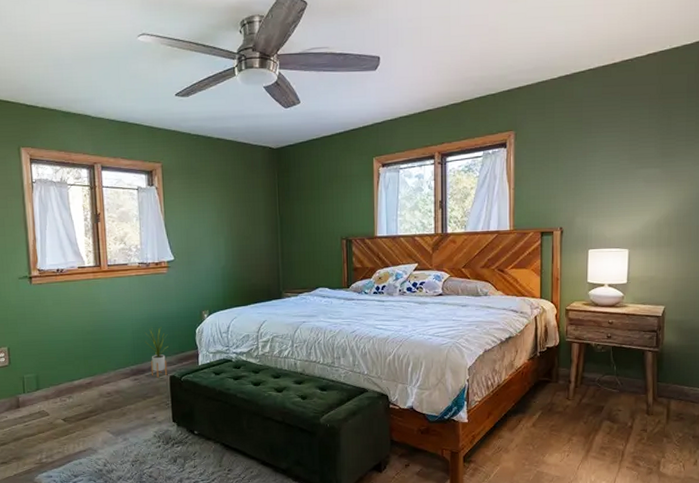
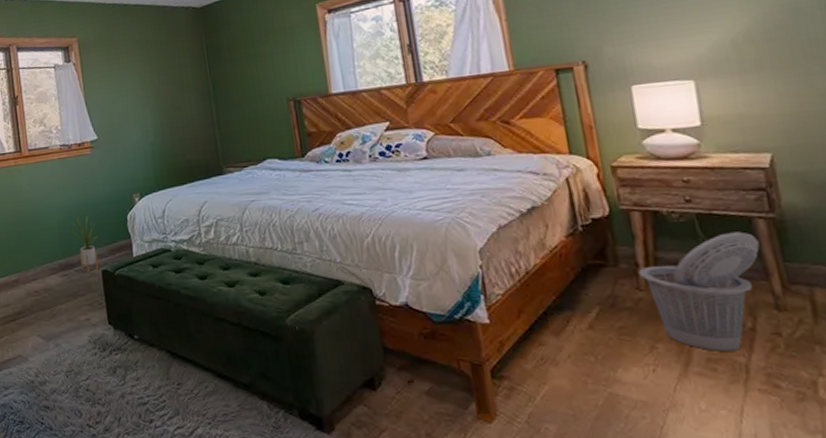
laundry basket: none [570,360,645,442] -> present [638,231,760,351]

